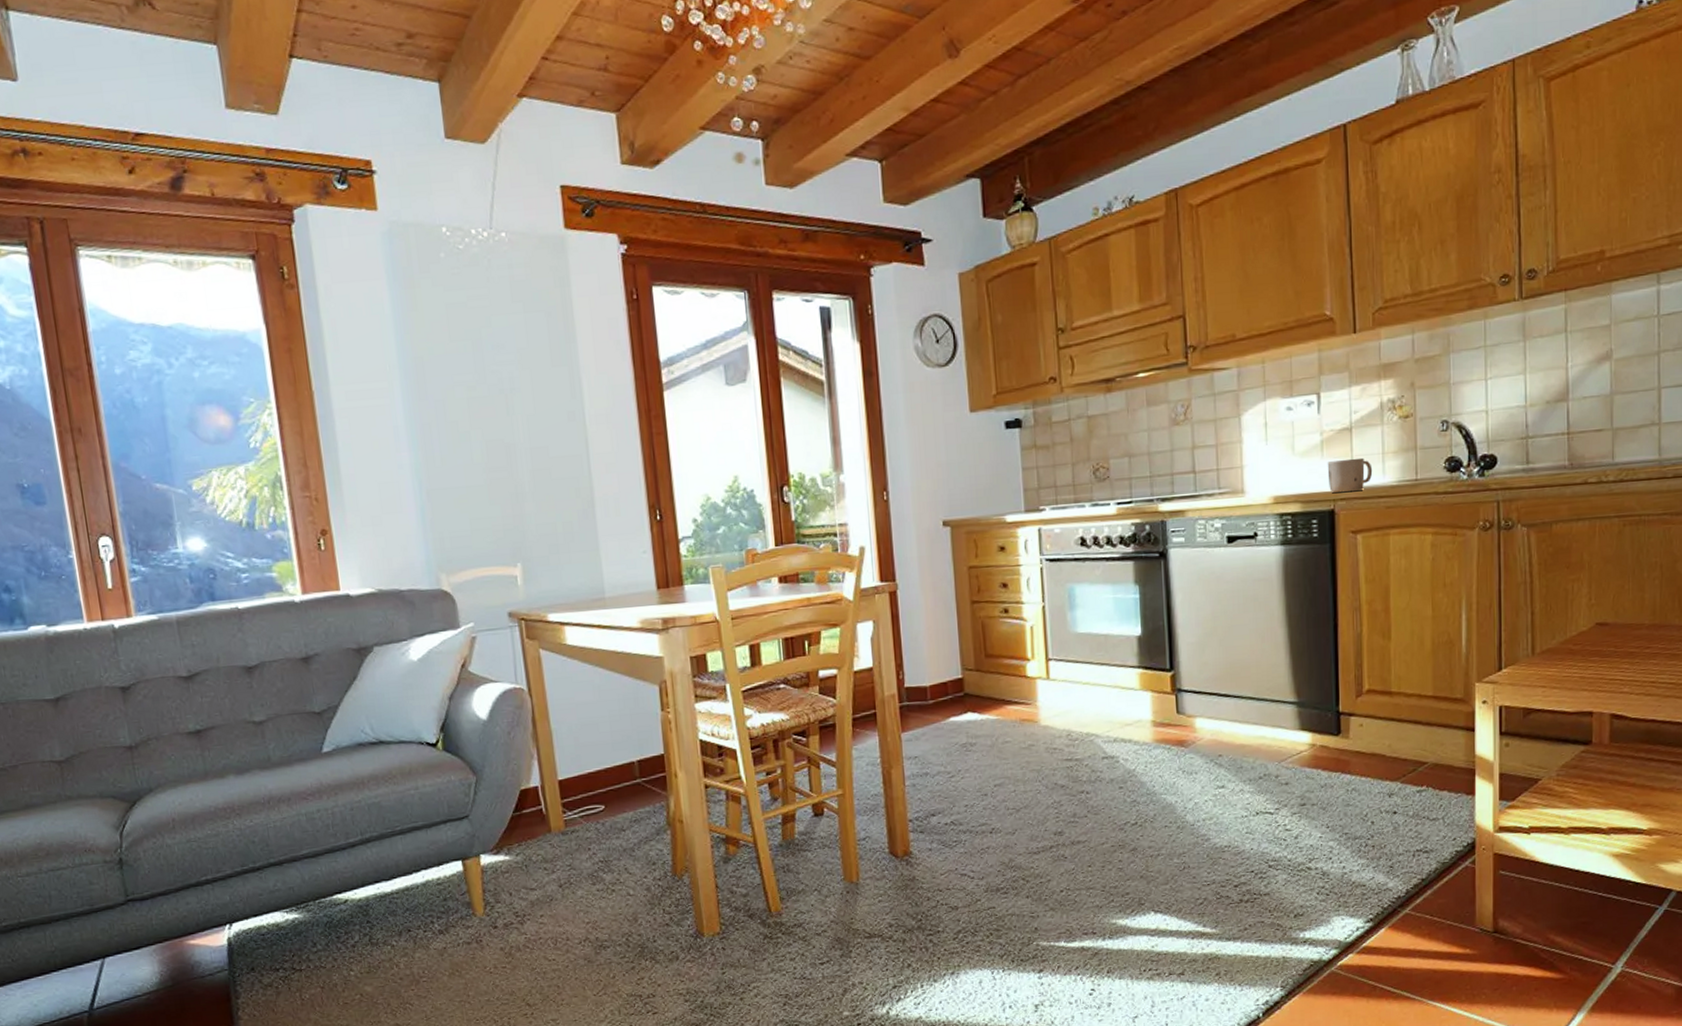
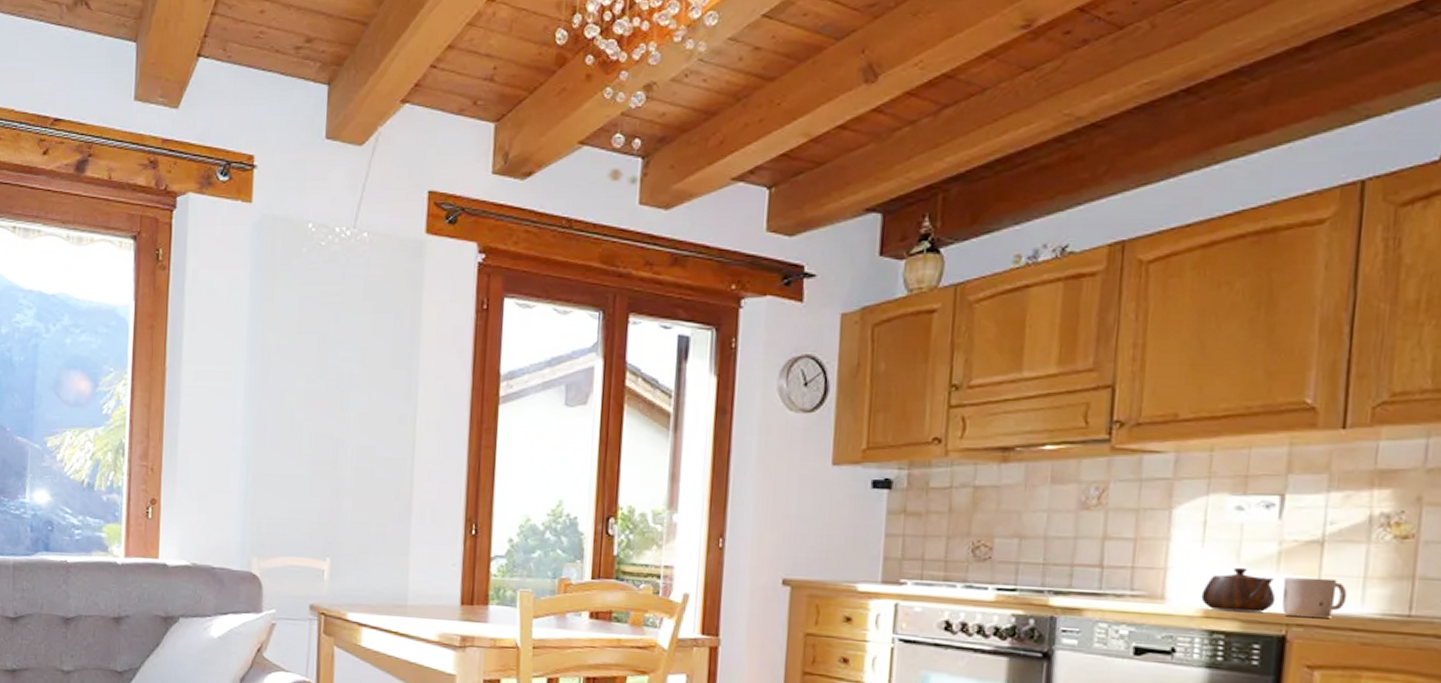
teapot: none [1270,457,1324,497] -> present [1201,567,1276,613]

